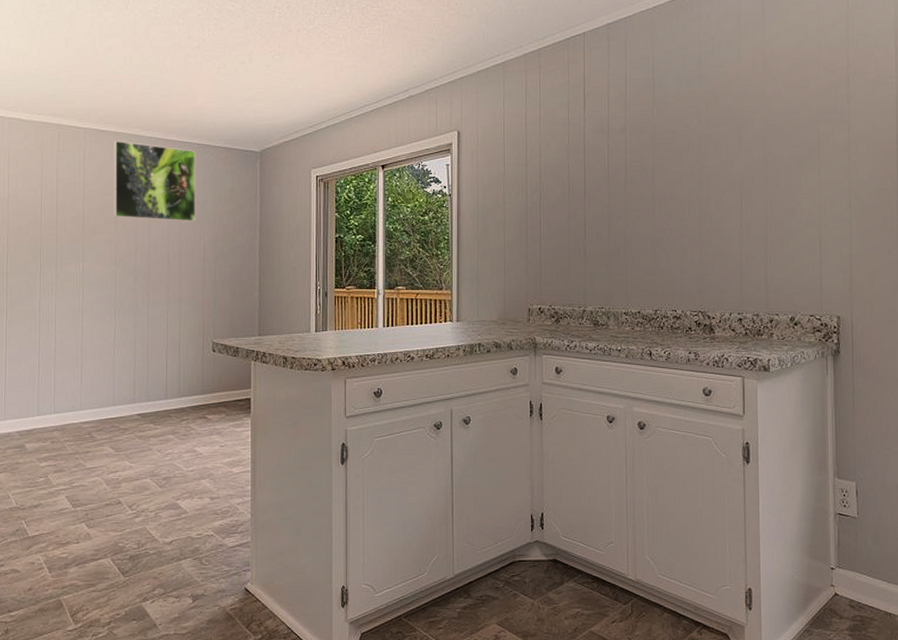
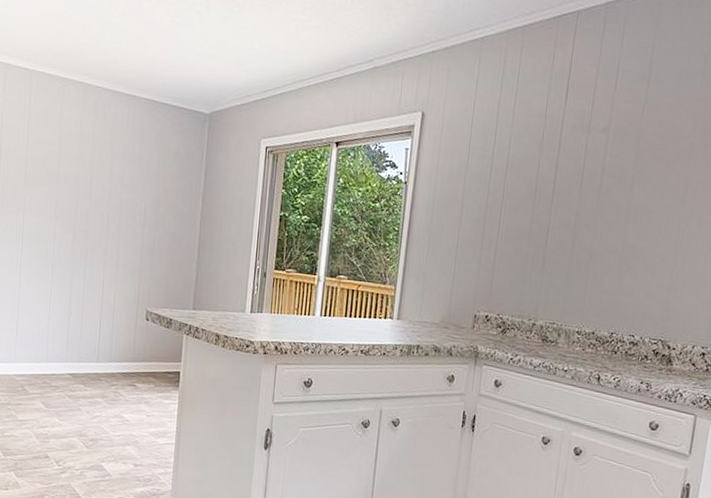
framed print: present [114,140,196,222] -> none [56,86,144,183]

